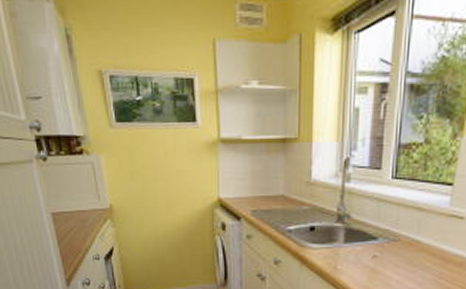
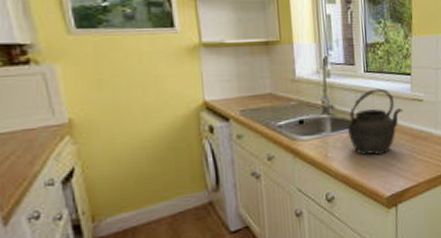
kettle: none [363,199,436,276] -> present [348,88,403,156]

